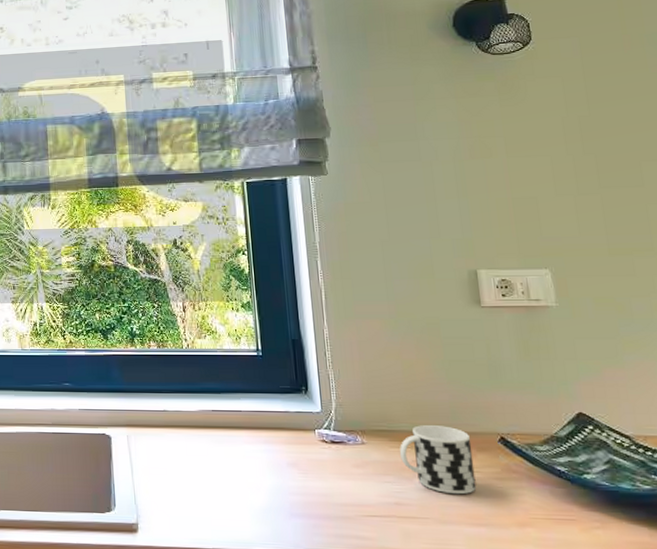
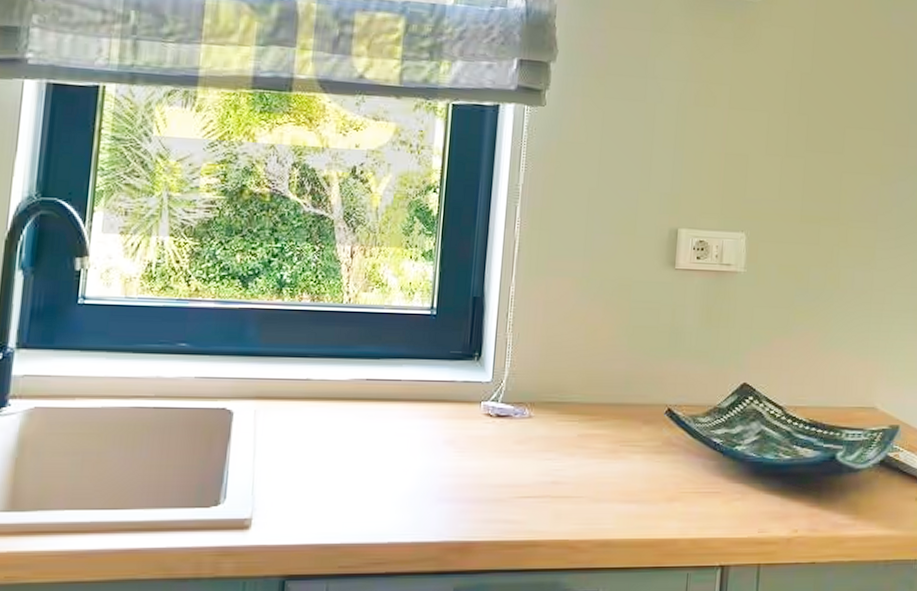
cup: present [399,425,477,495] -> none [565,396,640,471]

